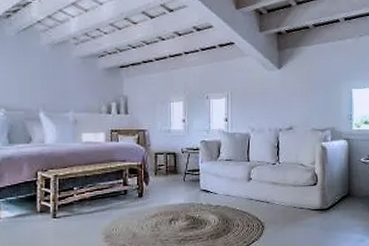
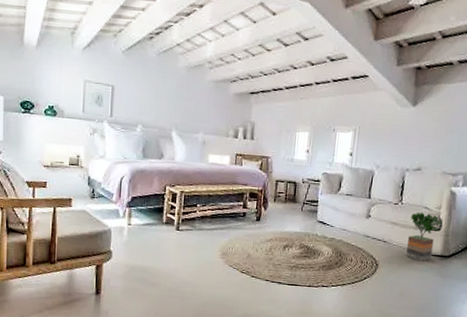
potted tree: none [288,169,318,217] -> present [406,211,442,261]

